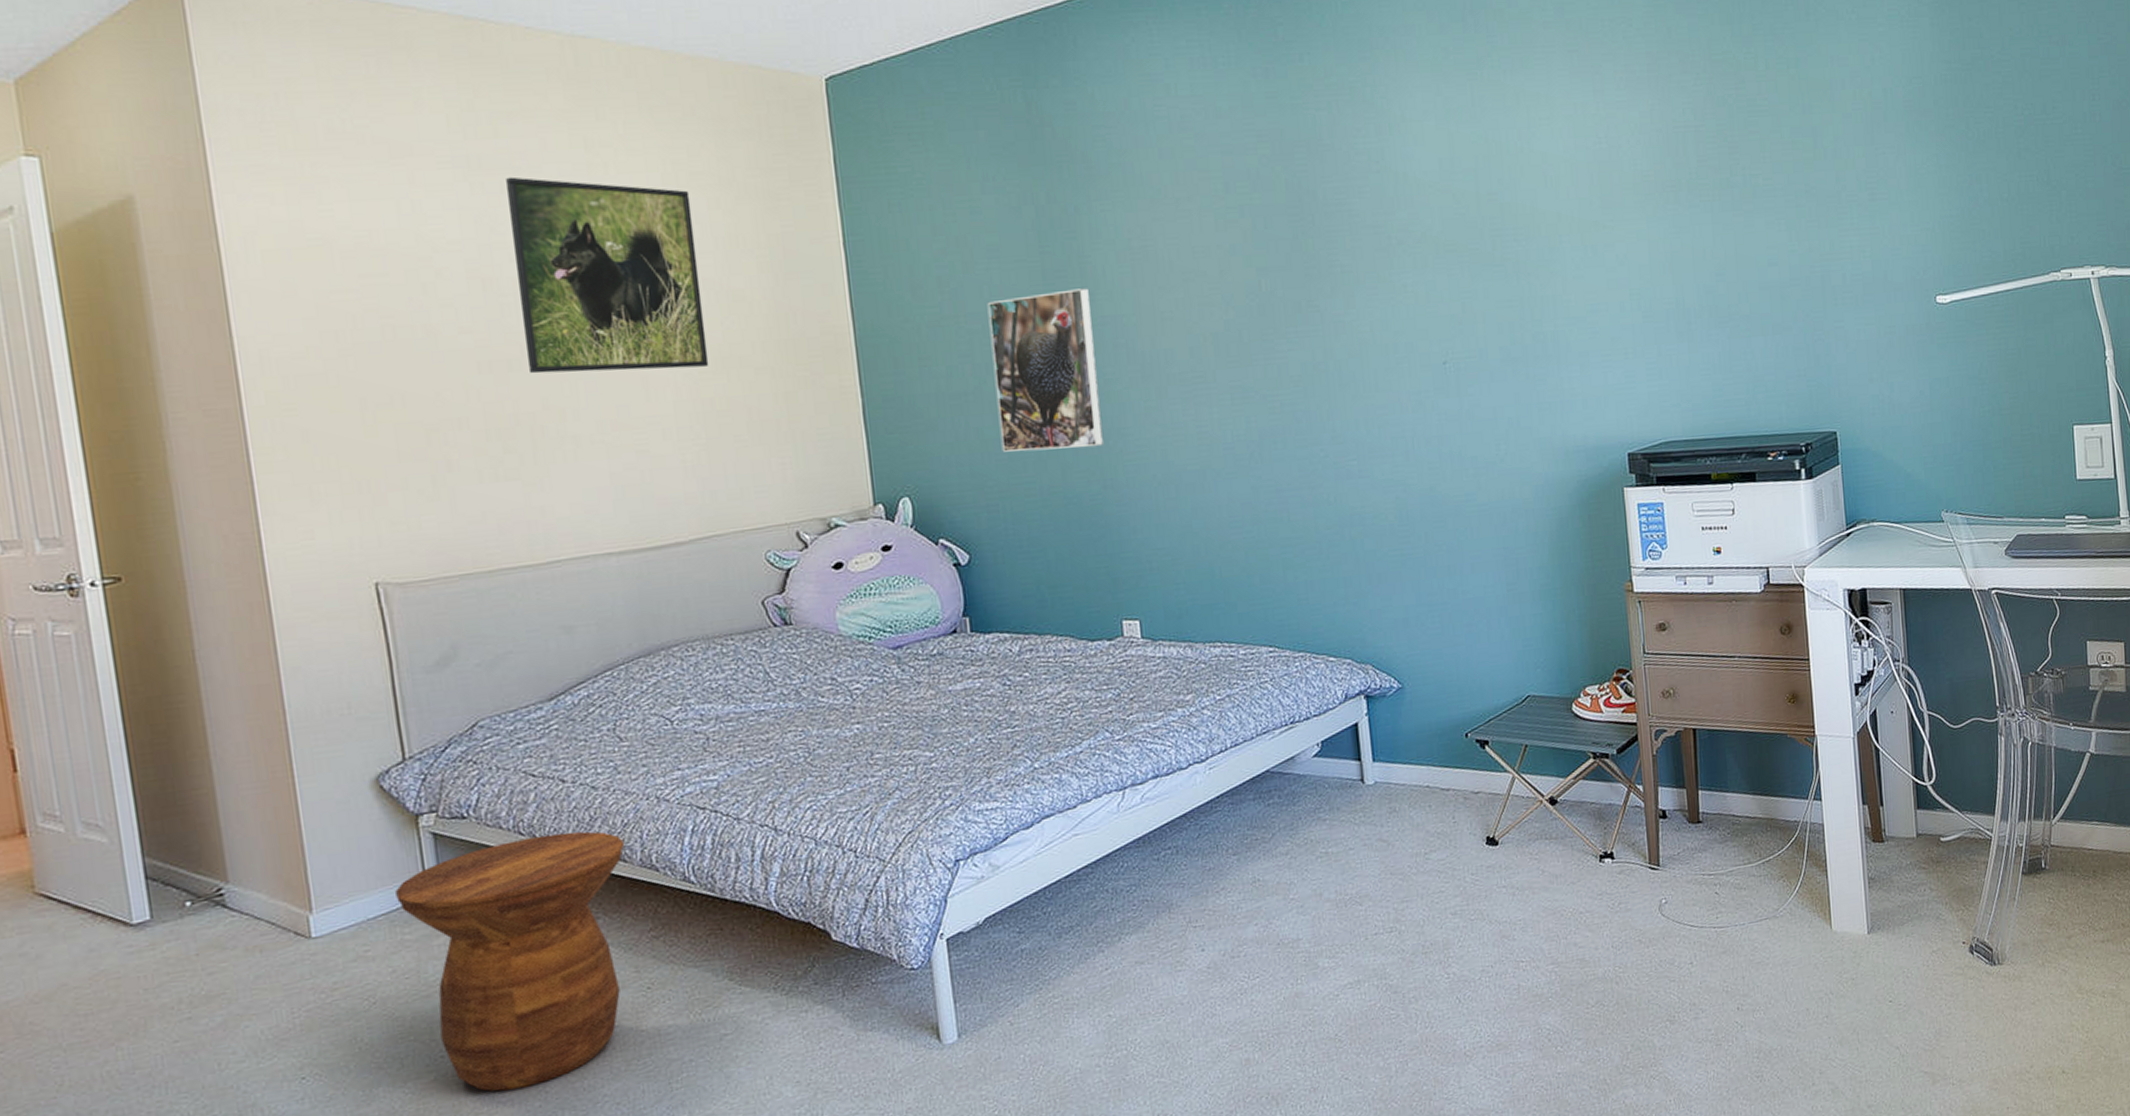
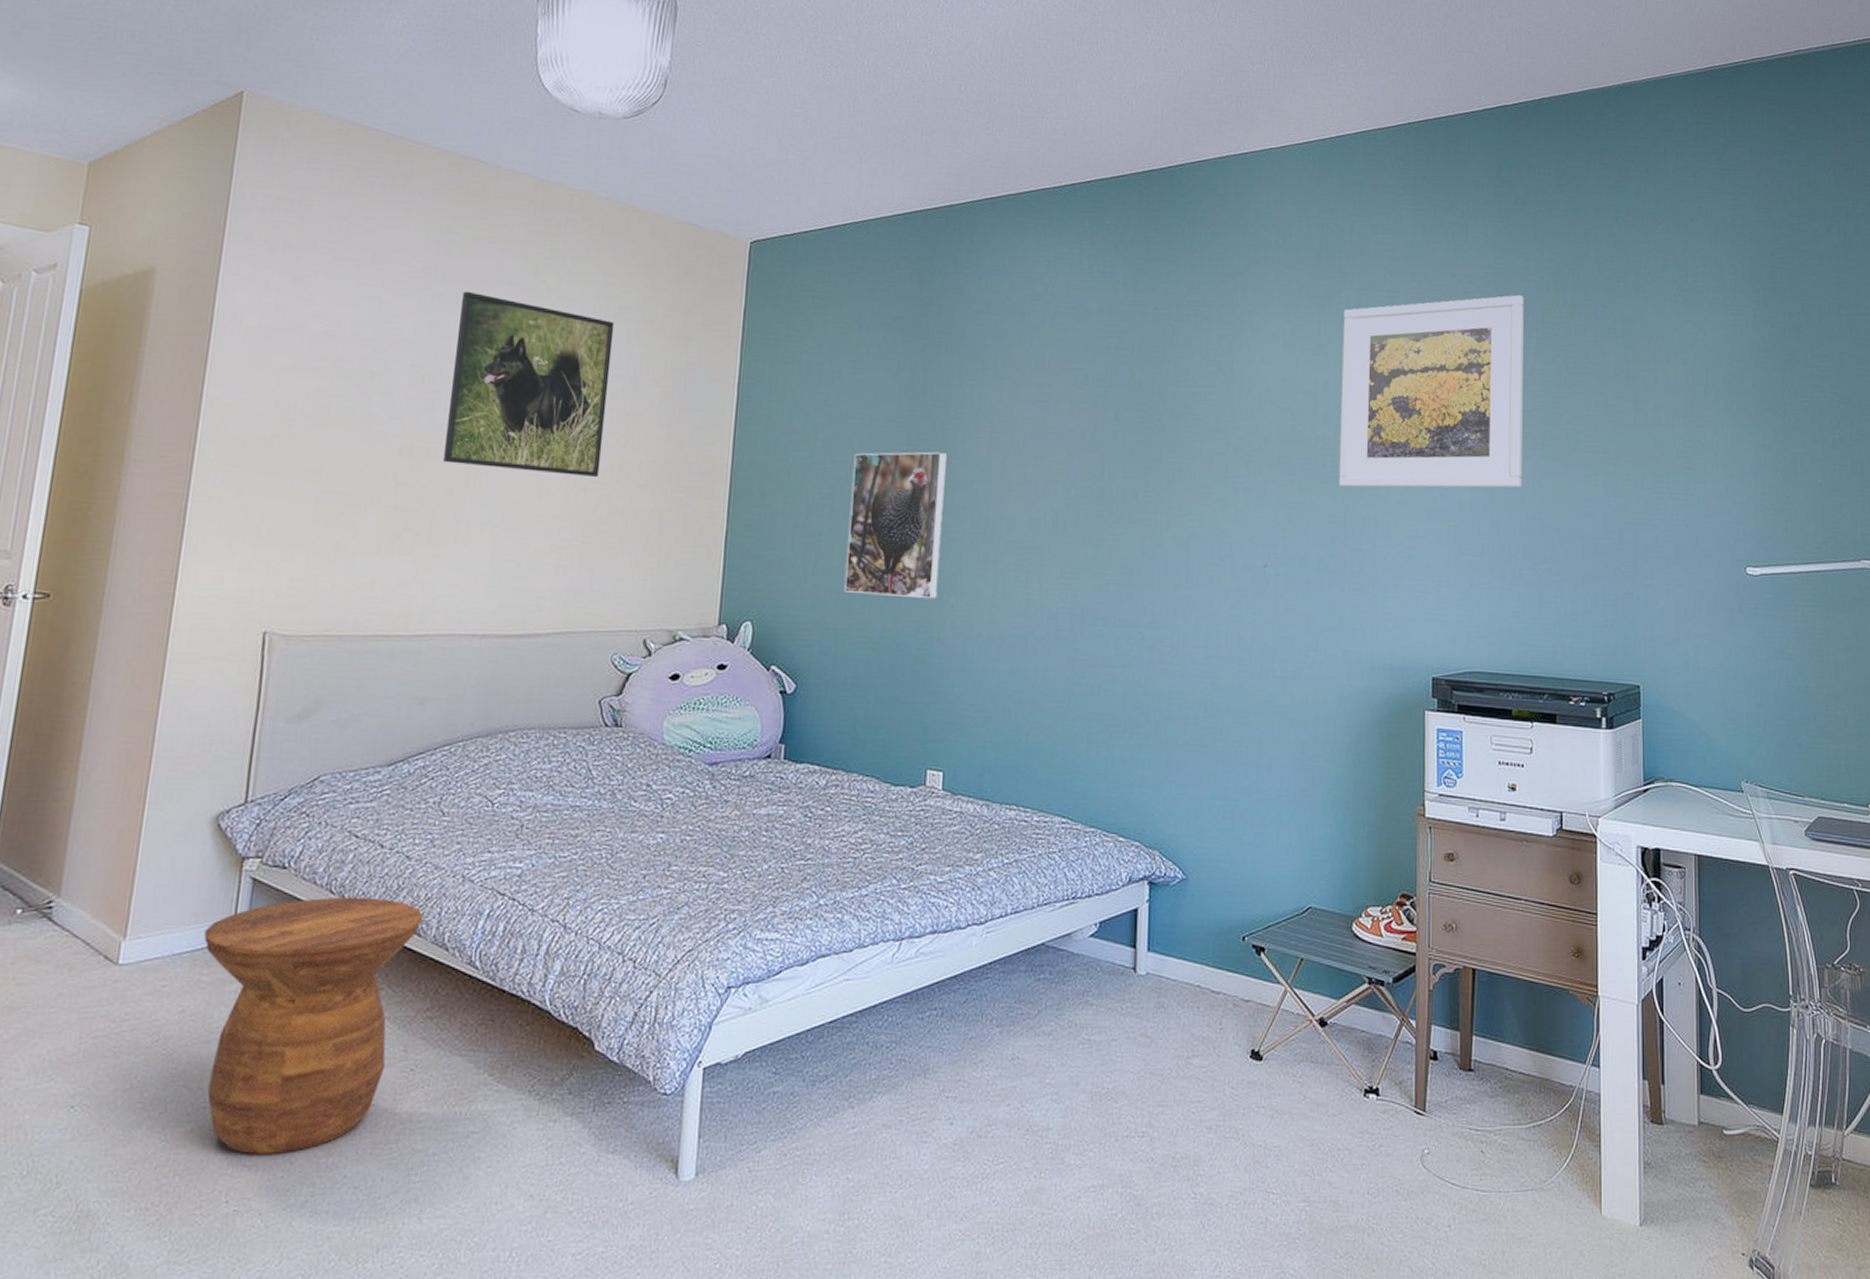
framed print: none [1496,34,1702,269] -> present [1338,295,1524,489]

